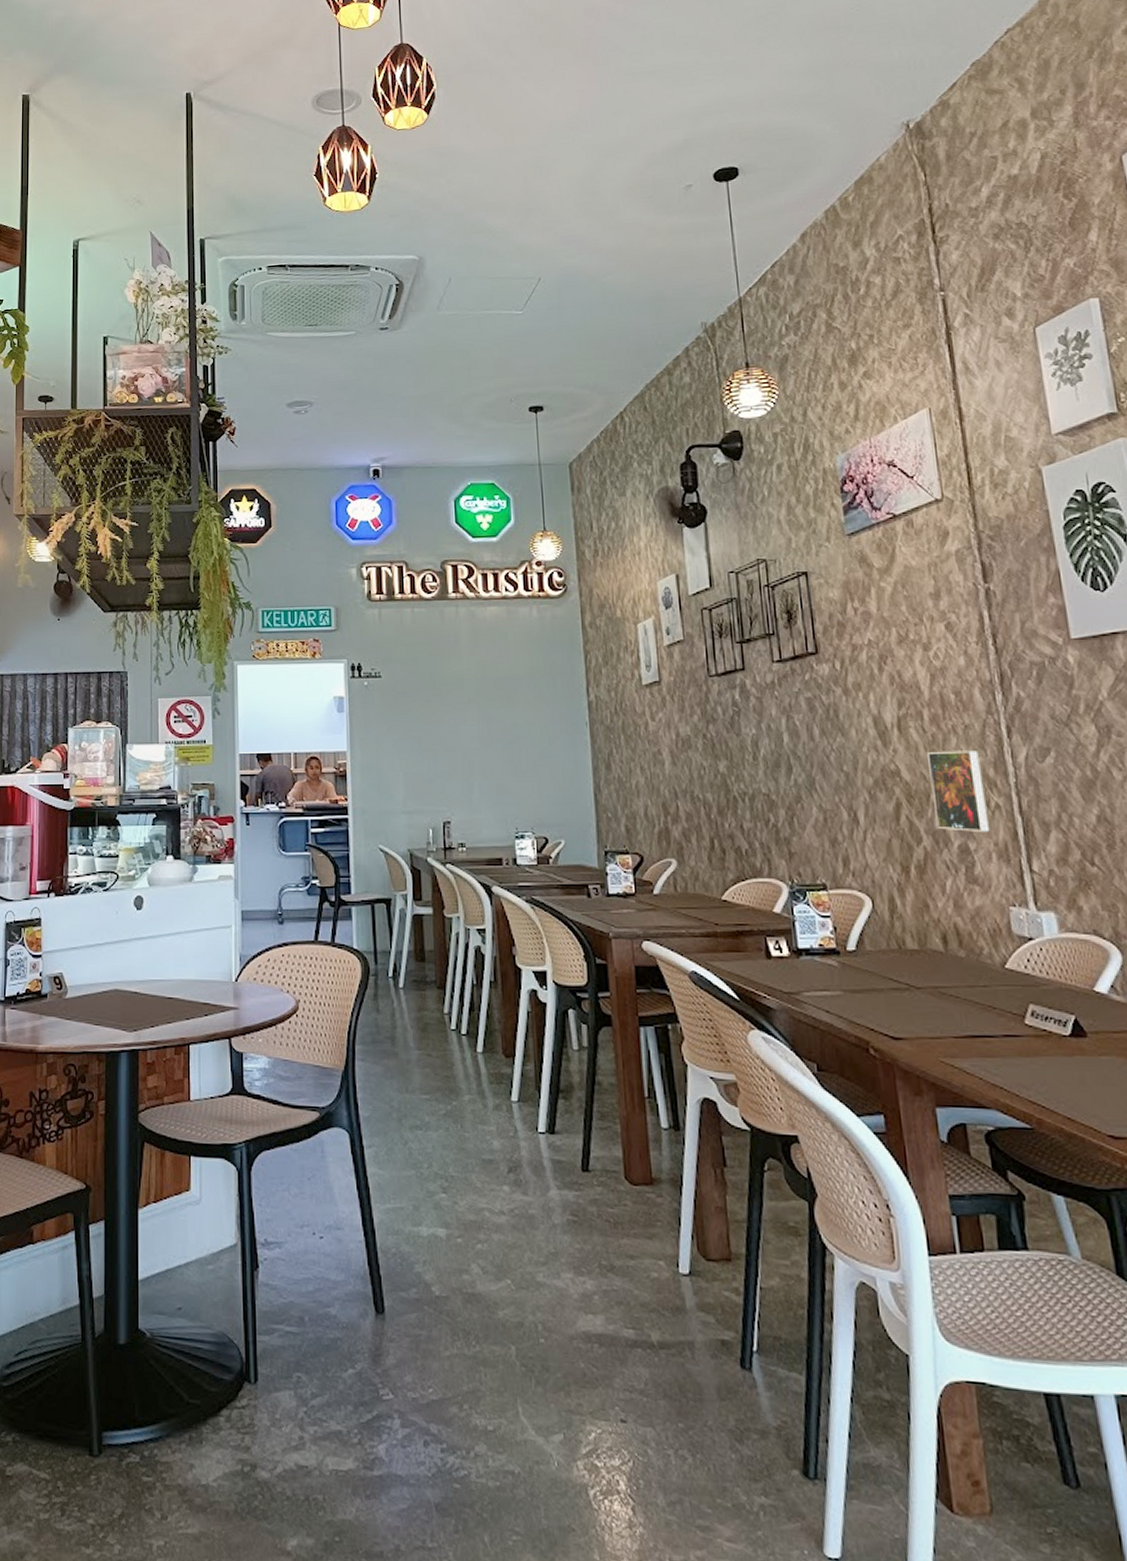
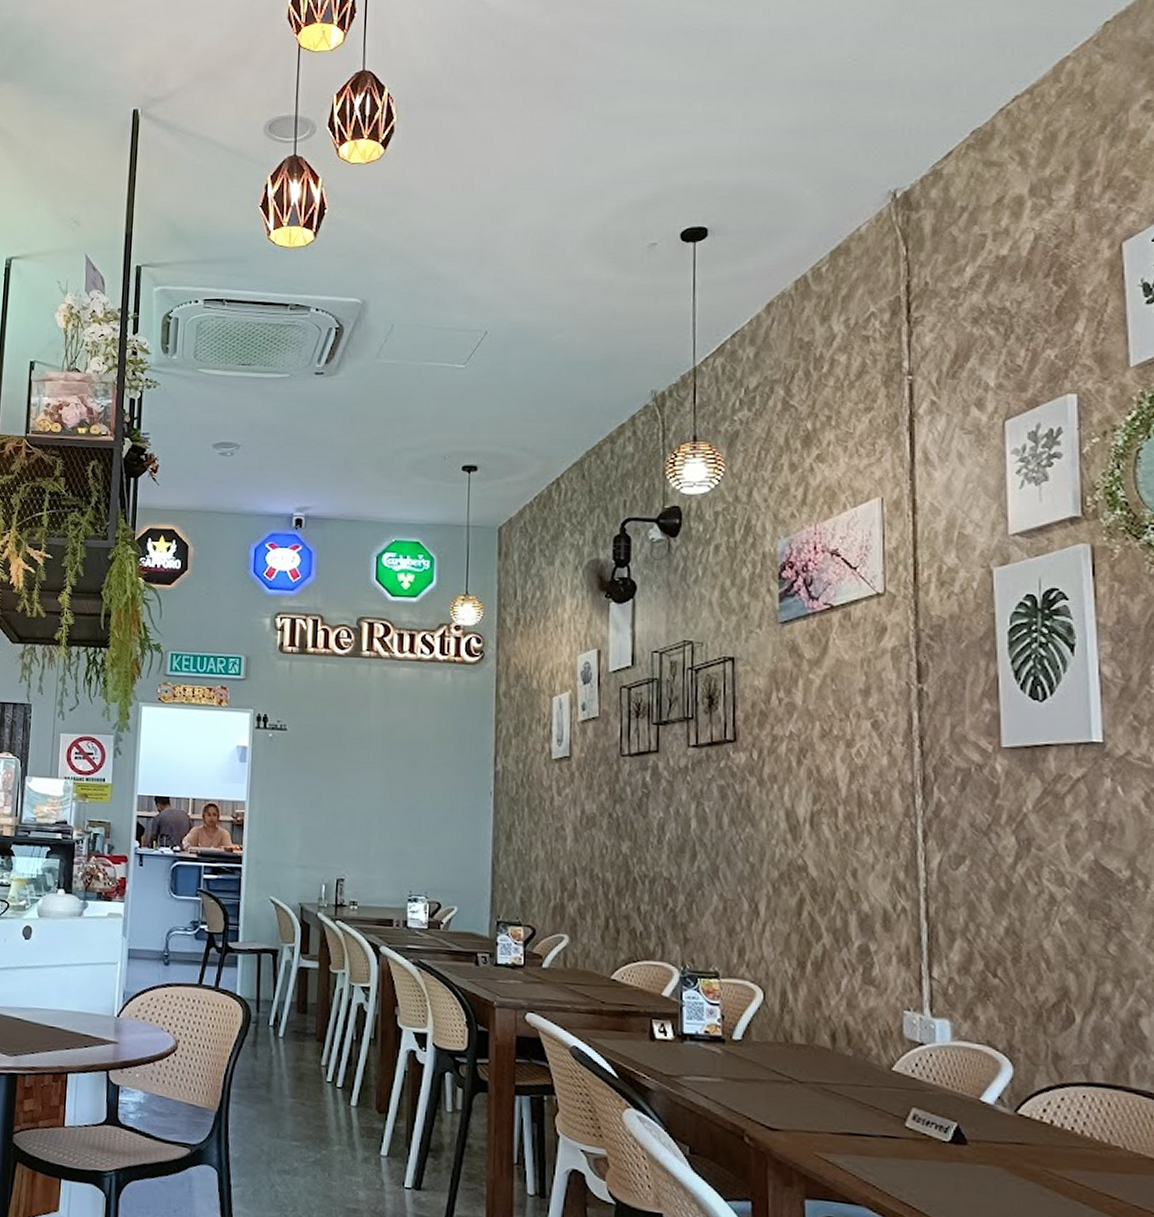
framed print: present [927,750,990,832] -> none [837,850,893,935]

